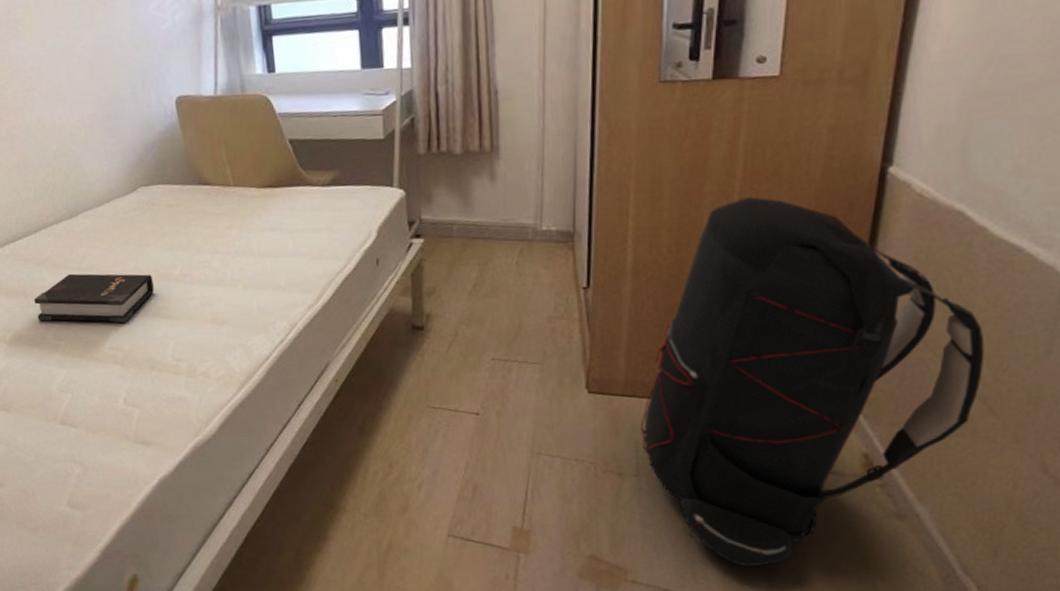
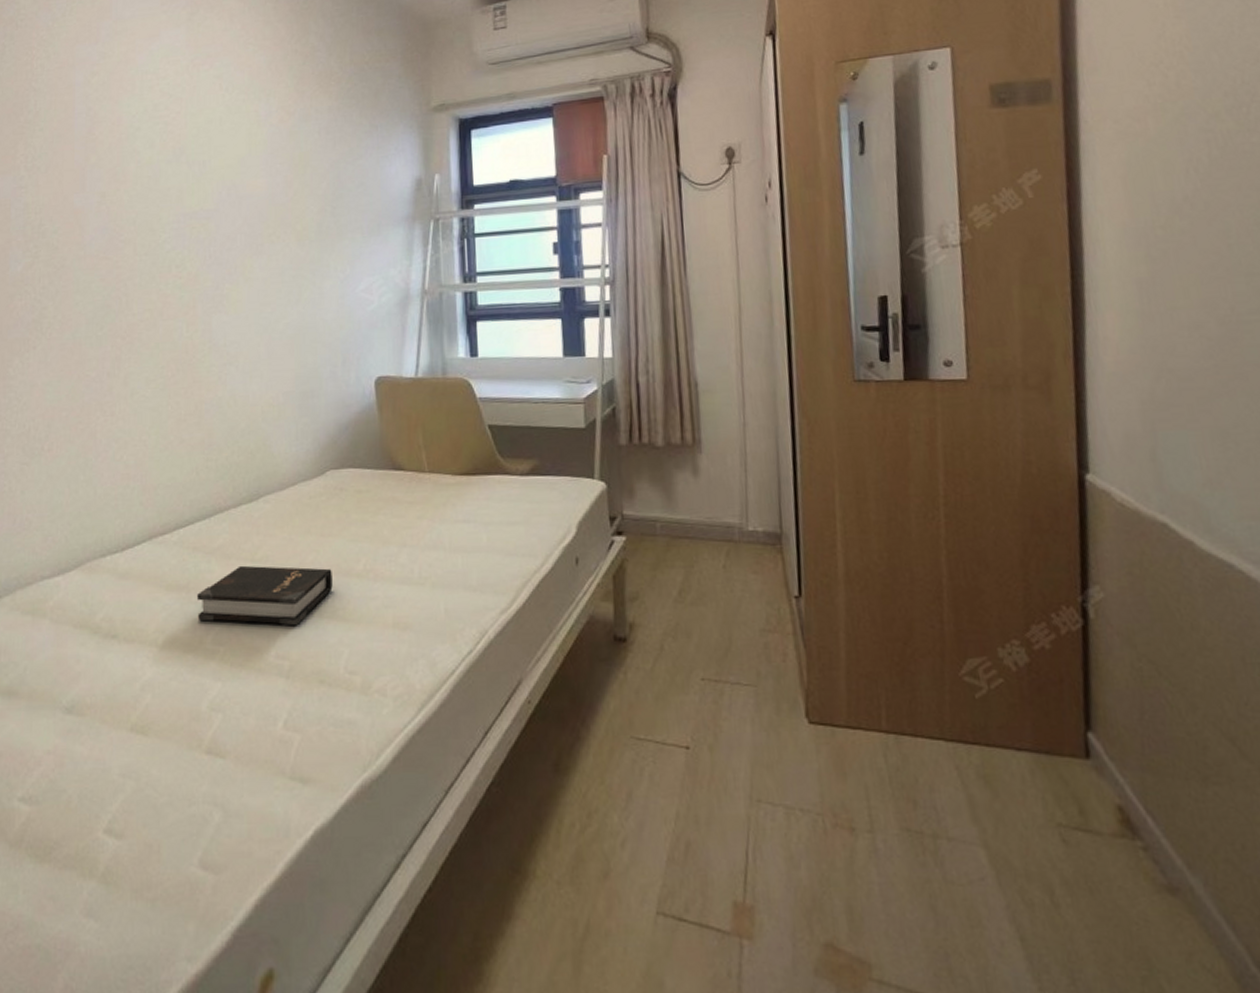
backpack: present [641,197,985,566] -> none [869,501,1225,959]

